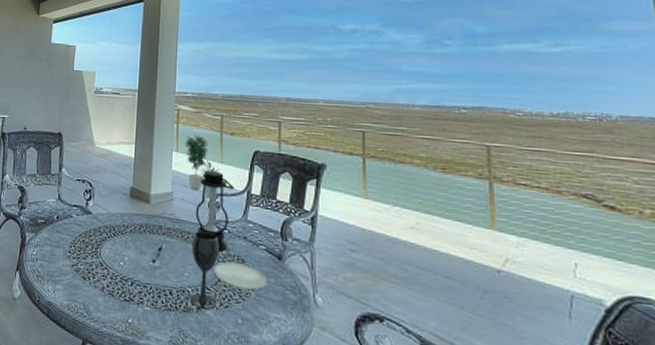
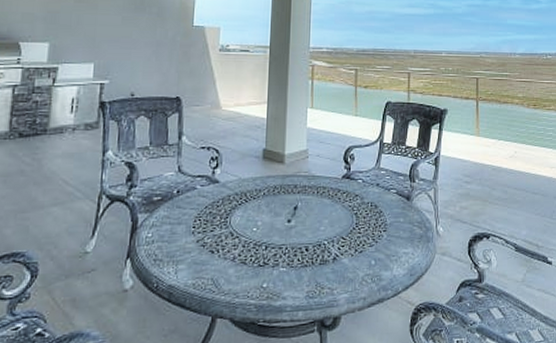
potted plant: present [185,134,220,198] -> none [320,89,354,151]
wine glass: present [189,230,219,310] -> none [326,183,354,259]
lantern: present [195,171,235,252] -> none [331,124,368,202]
plate: present [214,261,268,291] -> none [349,209,398,233]

